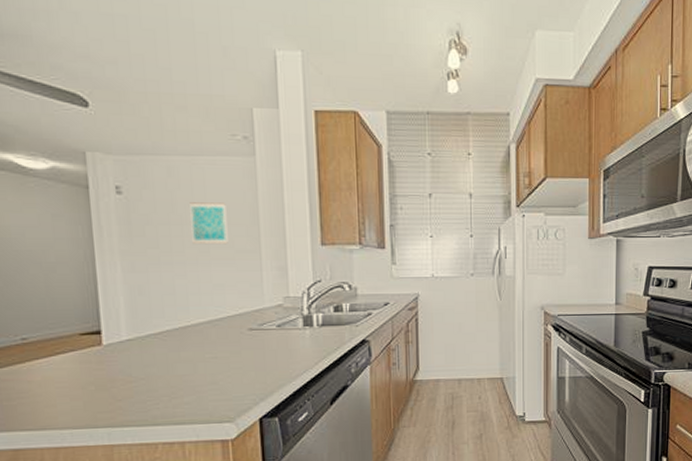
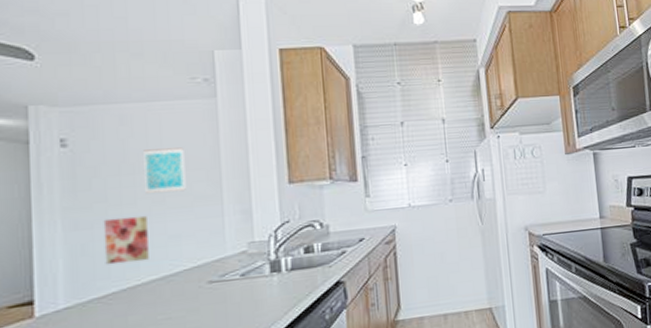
wall art: none [156,264,197,306] -> present [103,215,149,265]

